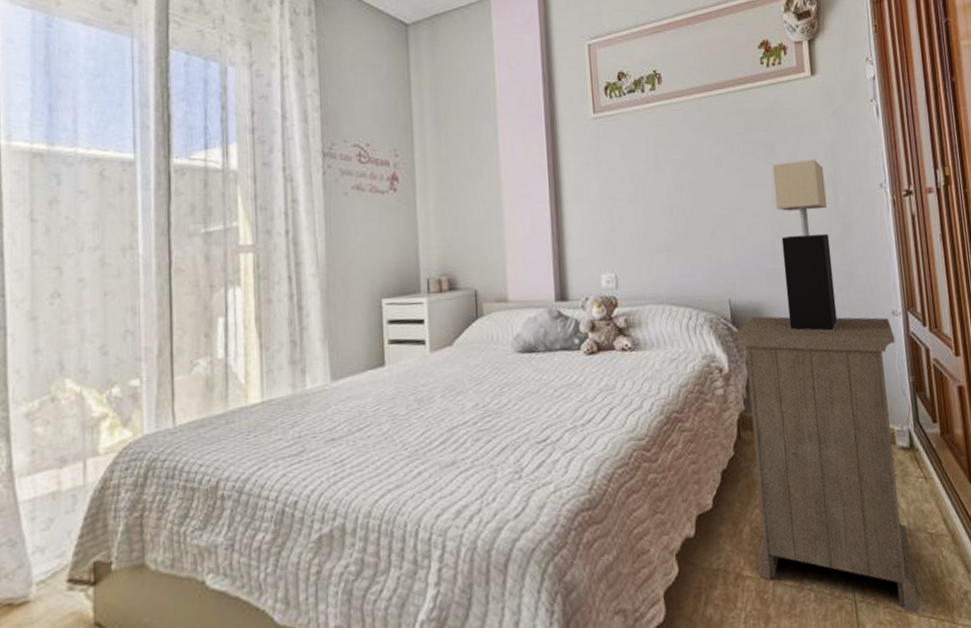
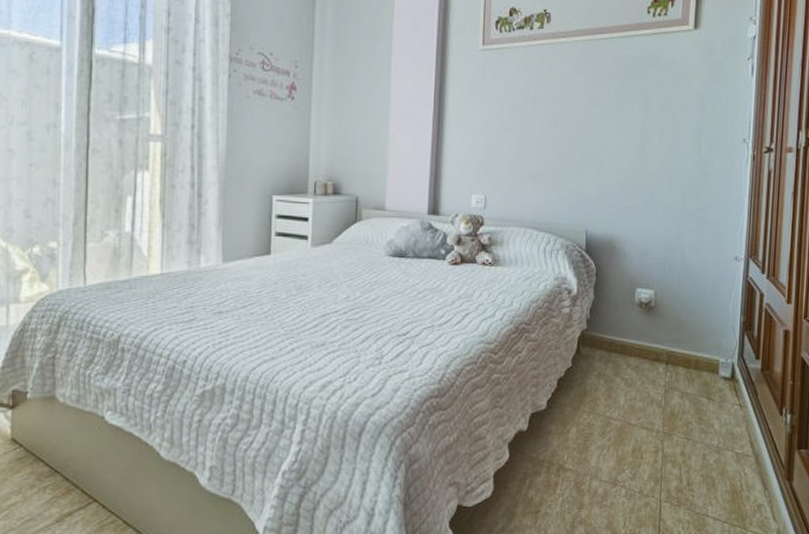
nightstand: present [733,316,919,614] -> none [579,248,734,517]
table lamp: present [772,159,838,331] -> none [638,109,692,268]

